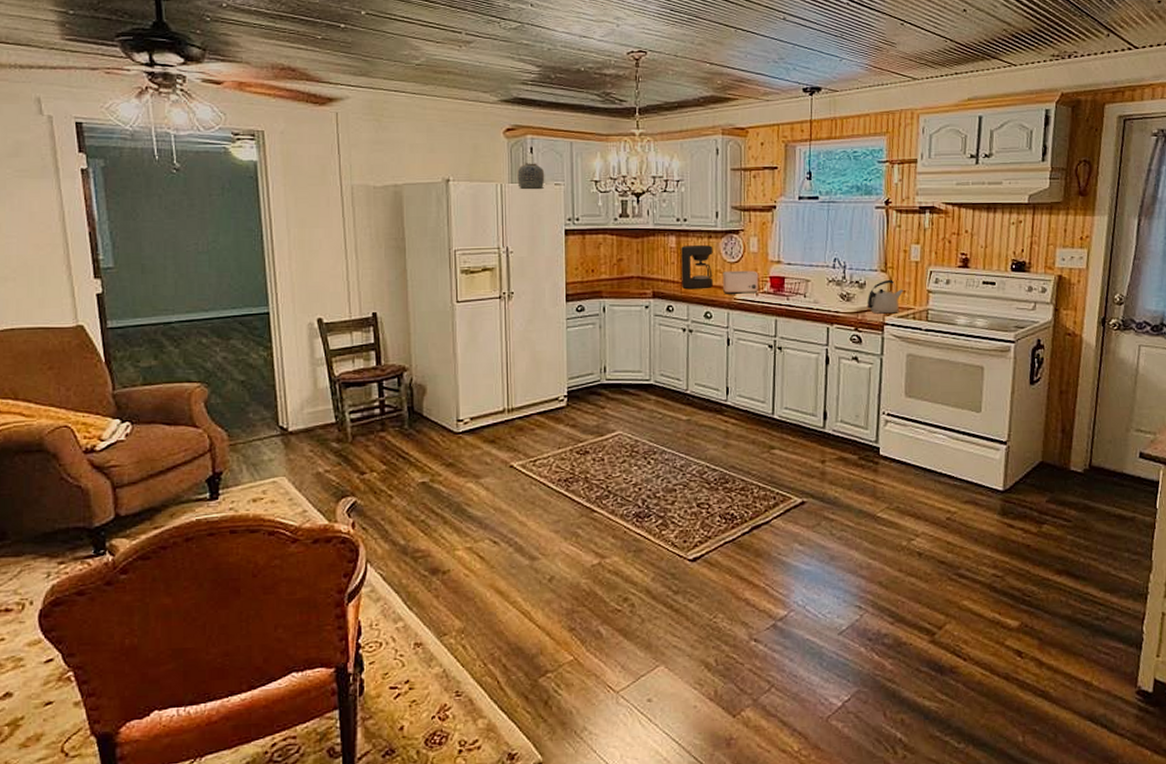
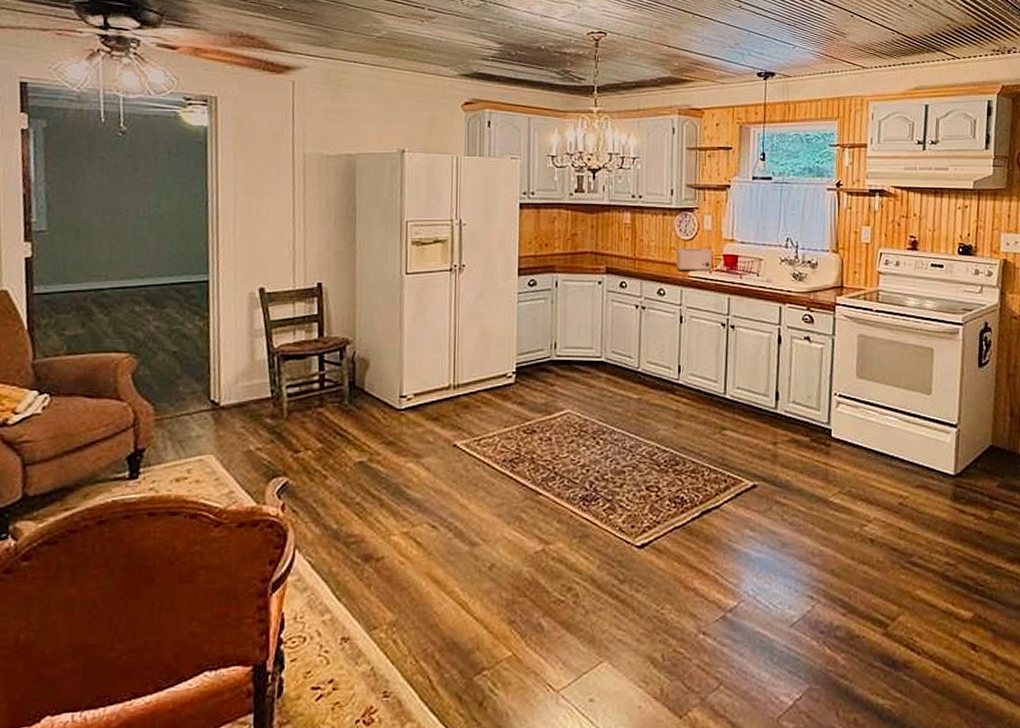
decorative jar: present [517,163,545,190] -> none [474,136,502,163]
coffee maker: present [681,245,713,290] -> none [636,222,668,266]
kettle: present [867,279,904,314] -> none [819,260,855,294]

